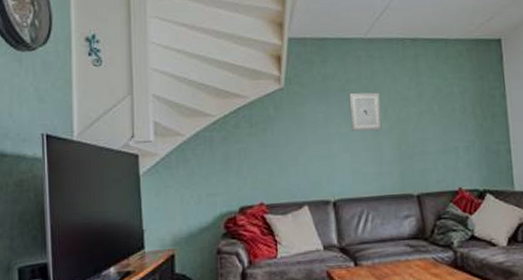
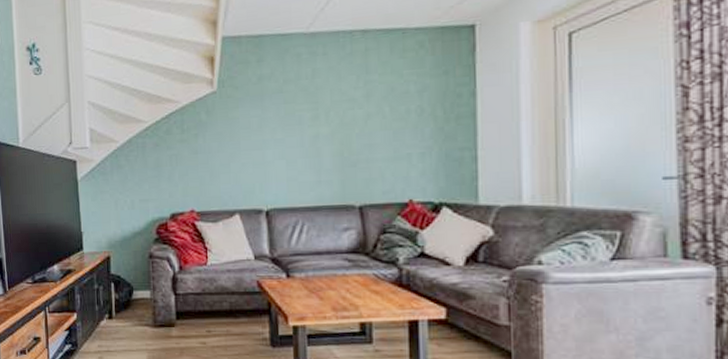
wall art: present [349,92,382,132] -> none [286,93,323,137]

